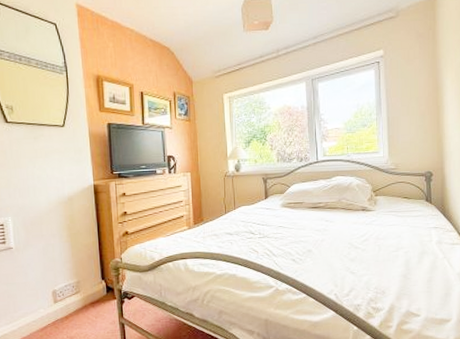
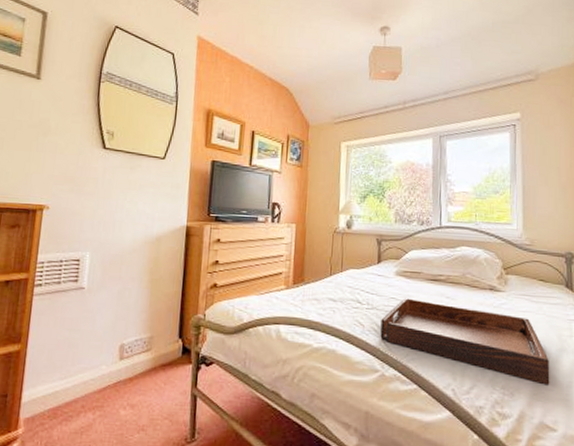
serving tray: none [272,225,414,282] -> present [380,298,550,385]

